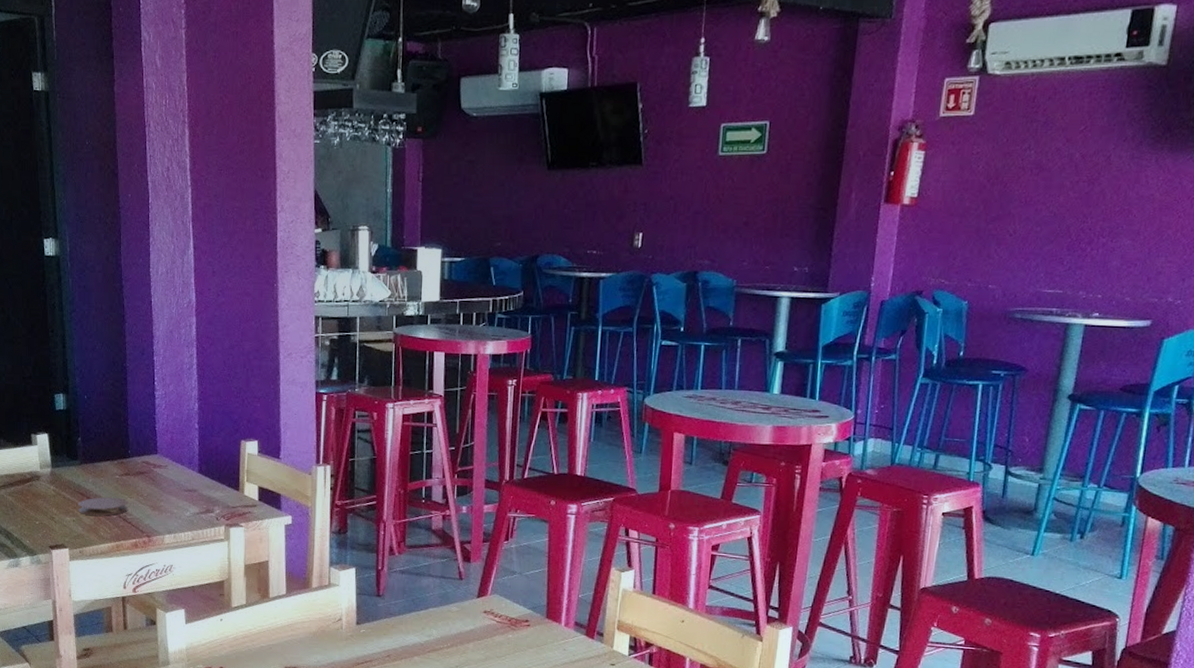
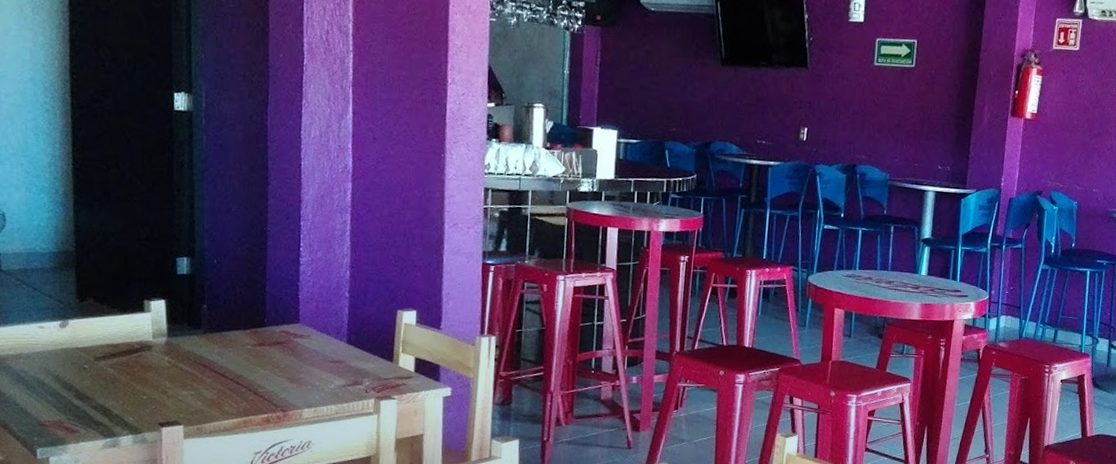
coaster: present [78,497,127,516] -> none [198,368,260,390]

